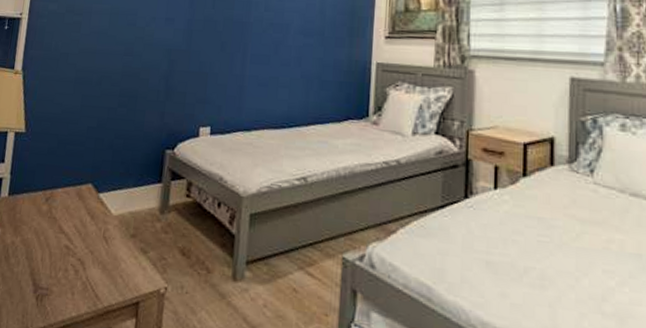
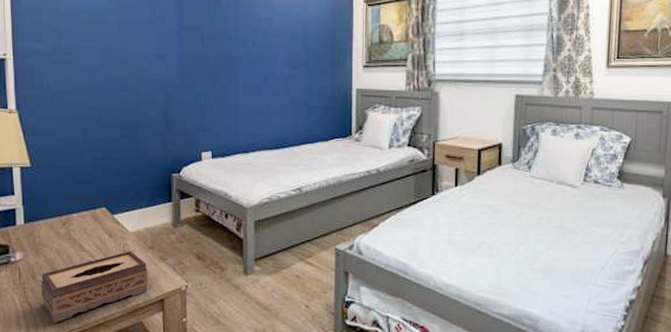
tissue box: none [11,237,127,318] -> present [40,250,148,323]

